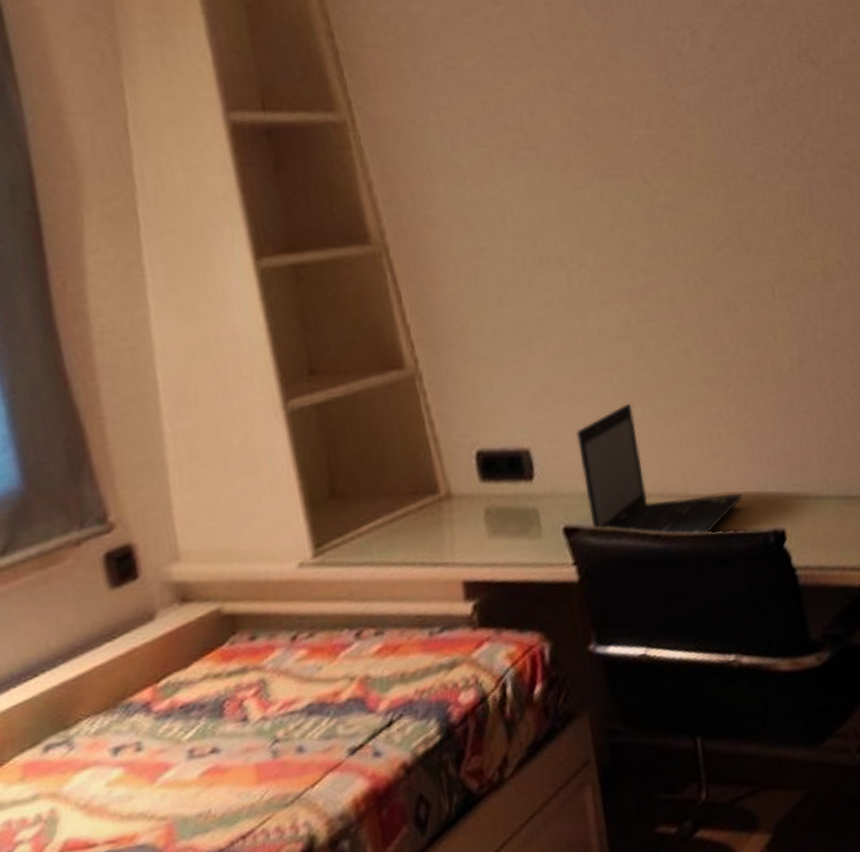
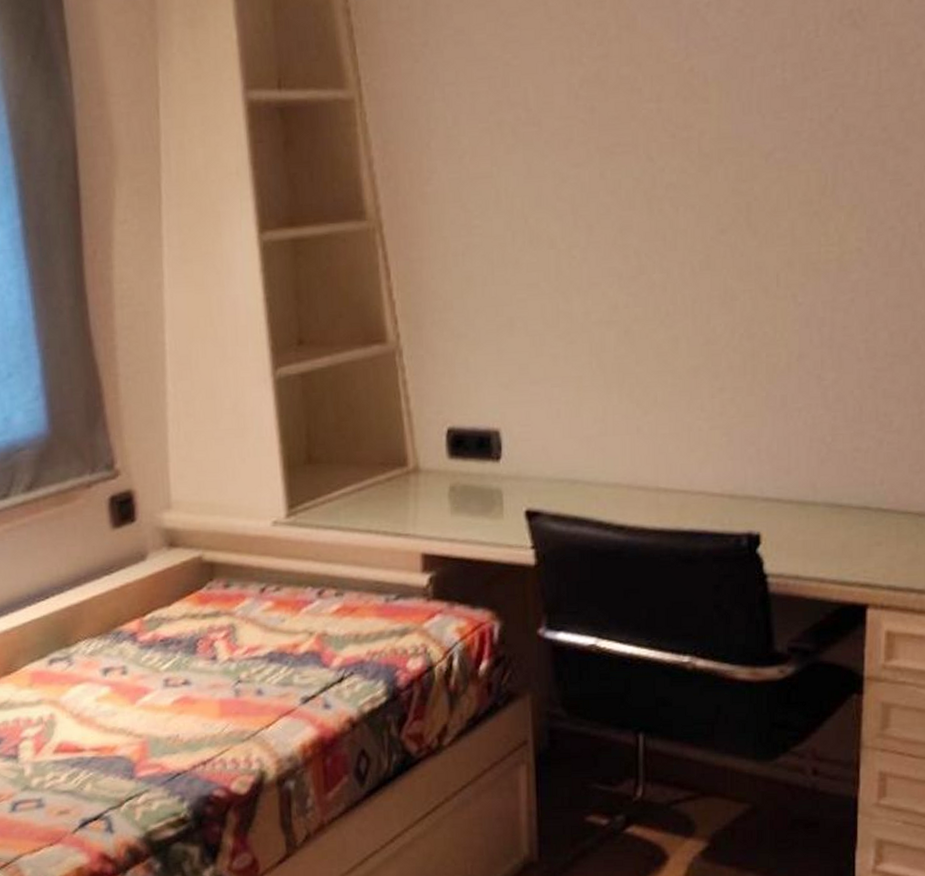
laptop: present [575,403,743,535] -> none [548,390,718,531]

